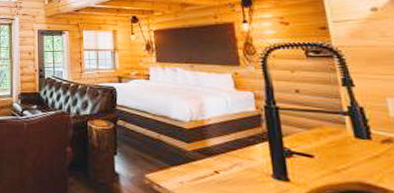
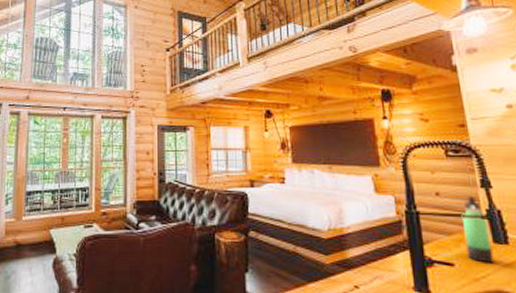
thermos bottle: none [321,93,356,157] -> present [461,195,495,263]

